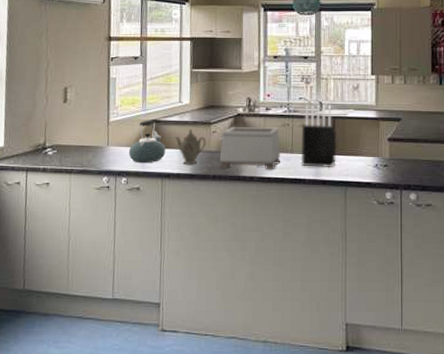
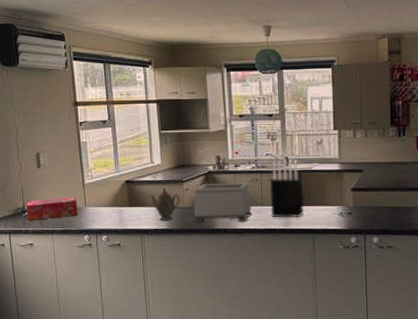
tissue box: none [46,135,100,158] -> present [26,197,79,221]
kettle: present [128,119,166,163] -> none [106,180,142,222]

